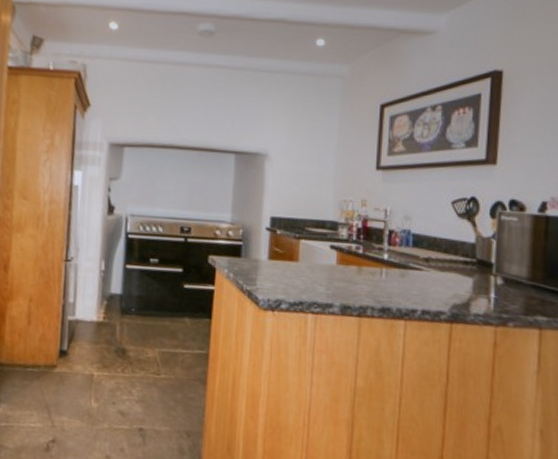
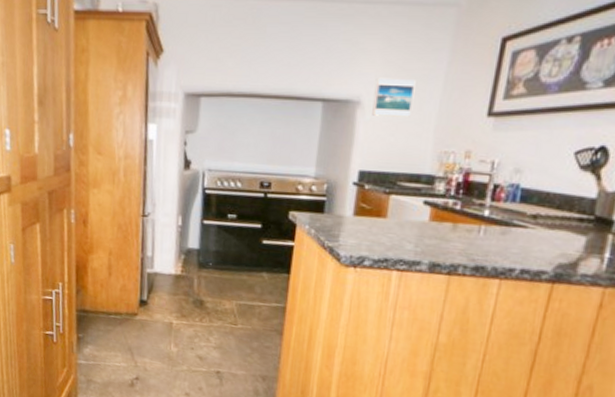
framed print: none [279,134,314,169] -> present [372,77,416,117]

